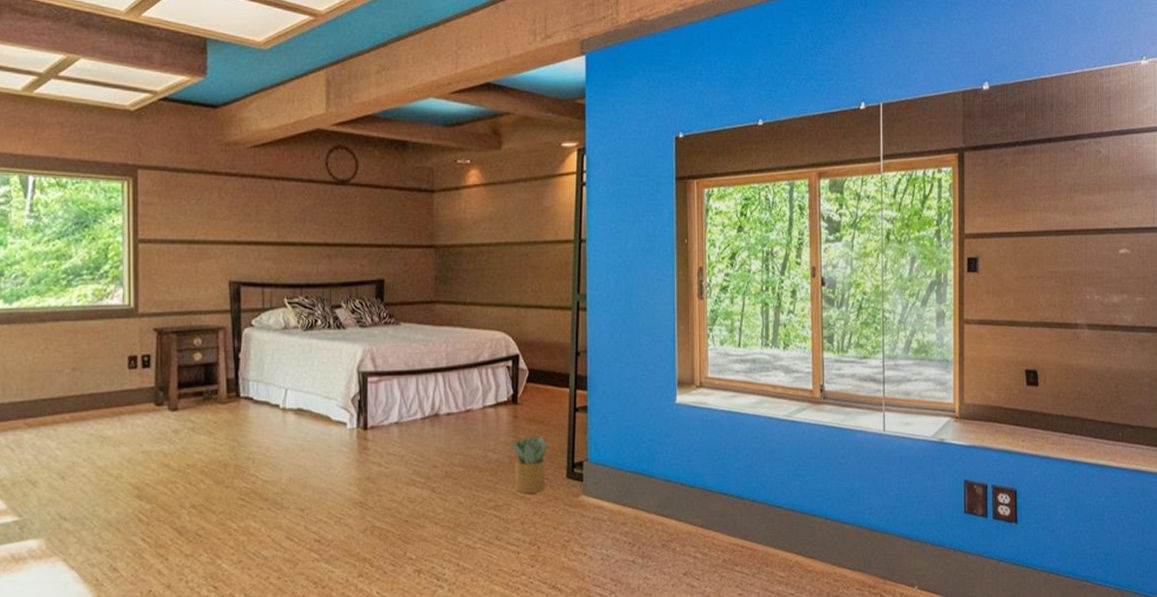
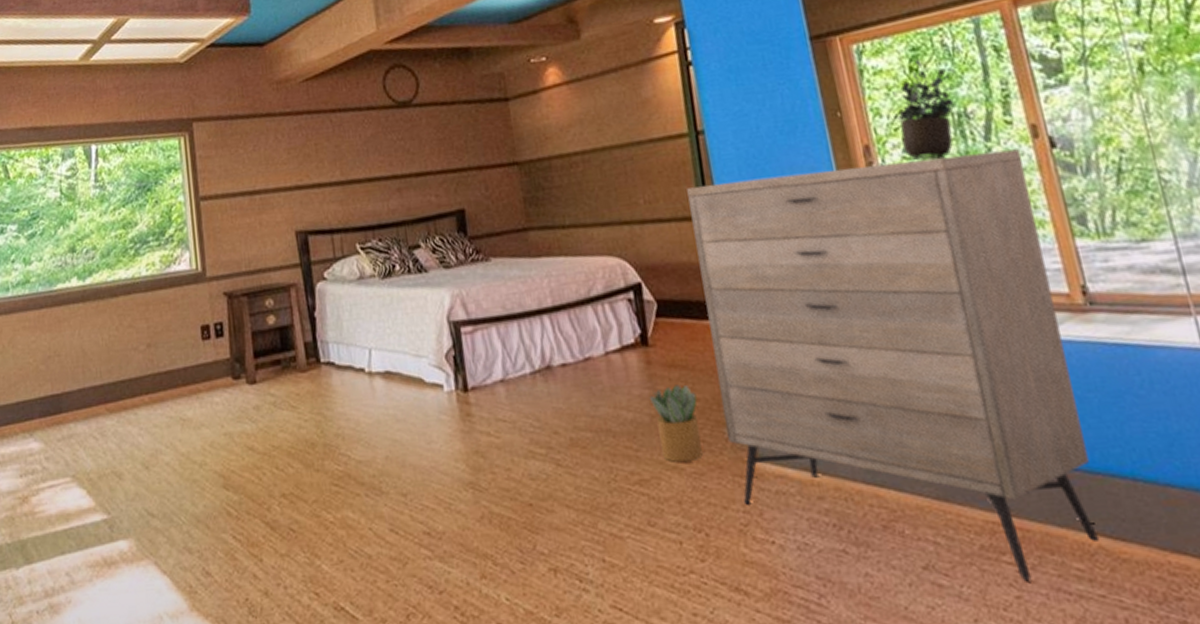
dresser: none [566,282,802,584] -> present [687,149,1099,582]
potted plant: none [724,207,770,285] -> present [892,59,955,161]

